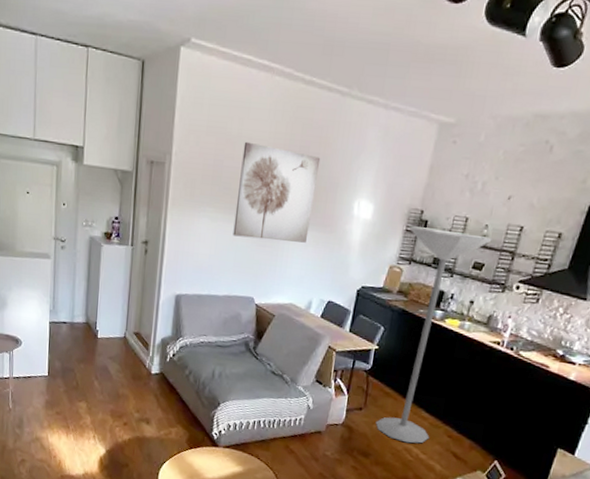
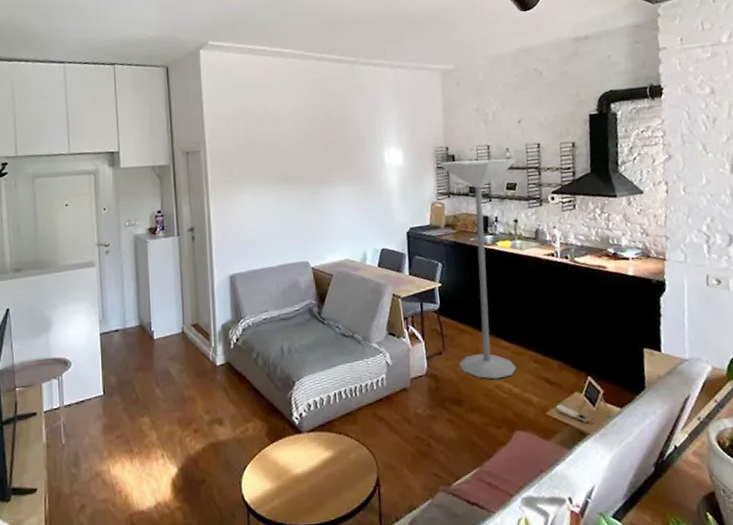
wall art: present [233,141,321,243] -> none [271,118,348,206]

